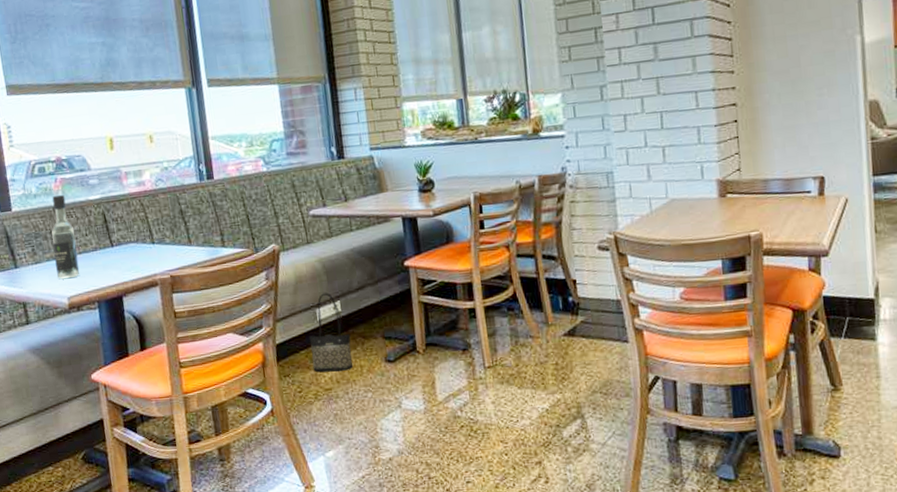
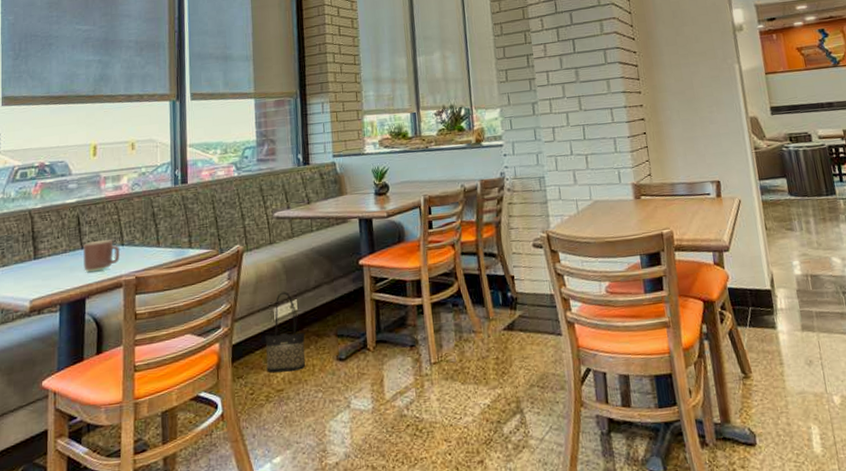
bottle: present [51,194,80,280] -> none [23,198,47,283]
mug: none [113,237,153,271] -> present [82,239,121,272]

